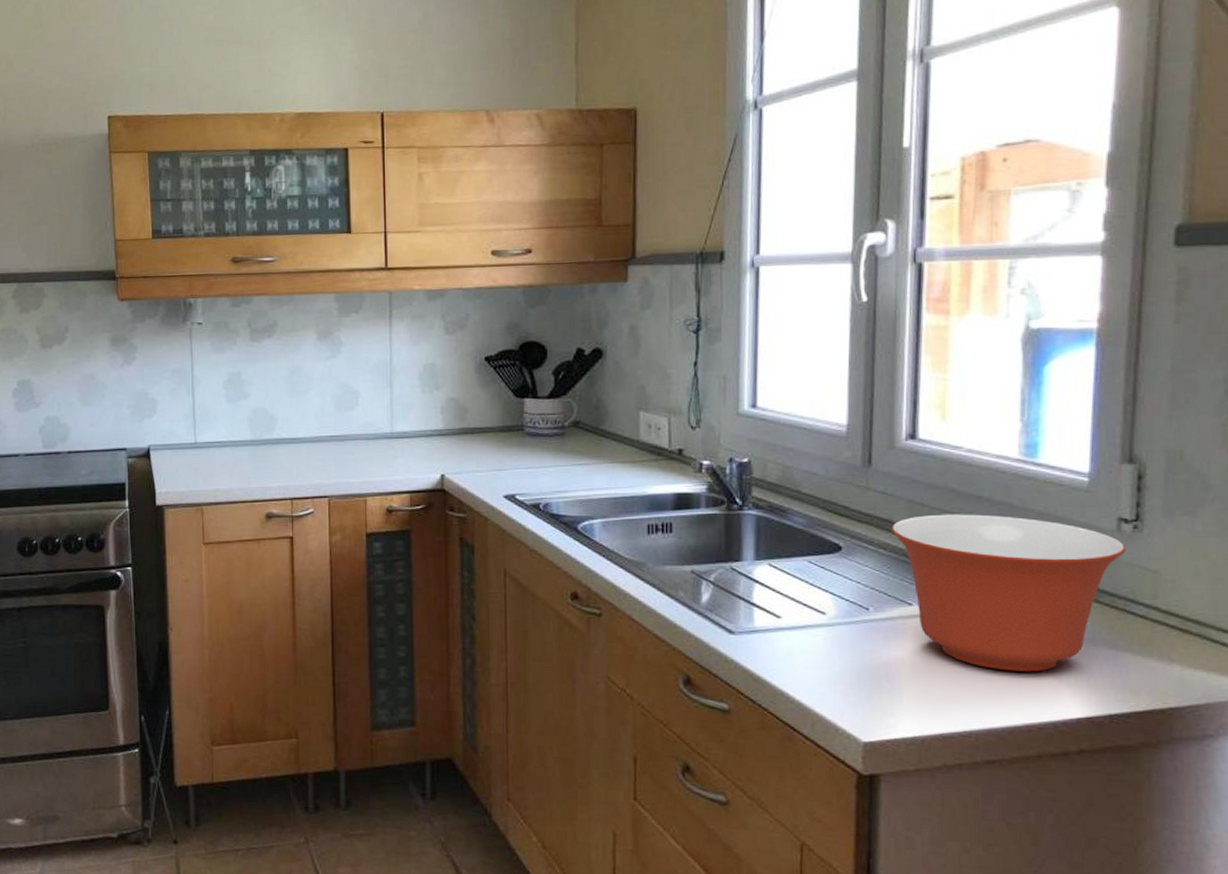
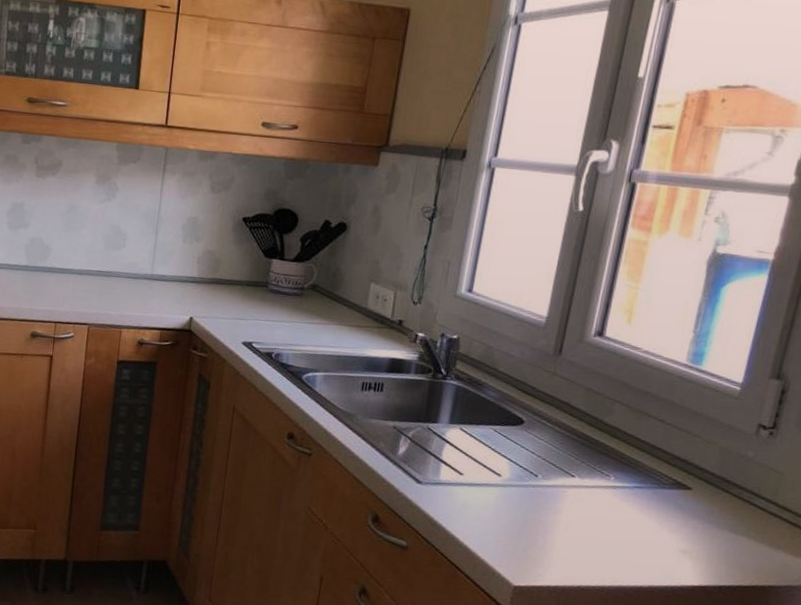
mixing bowl: present [891,514,1126,672] -> none [568,402,760,544]

